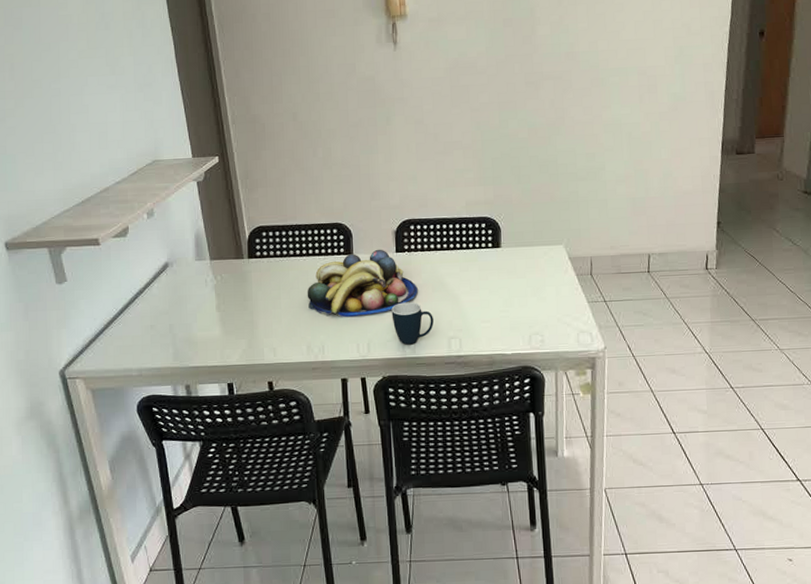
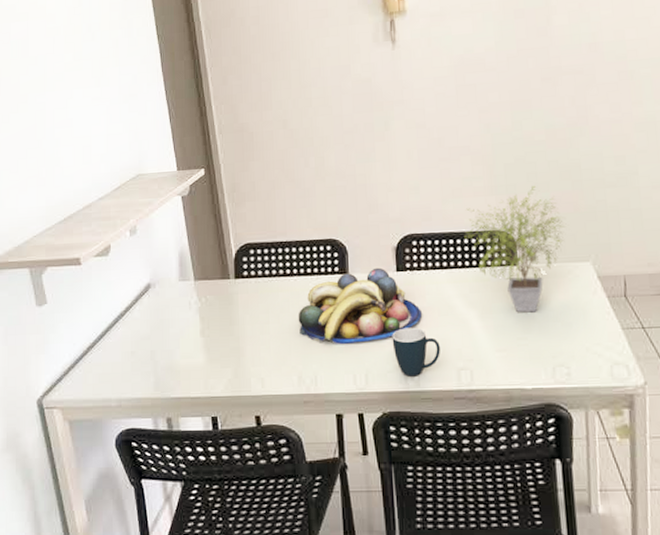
potted plant: none [456,177,543,289] -> present [464,185,565,313]

